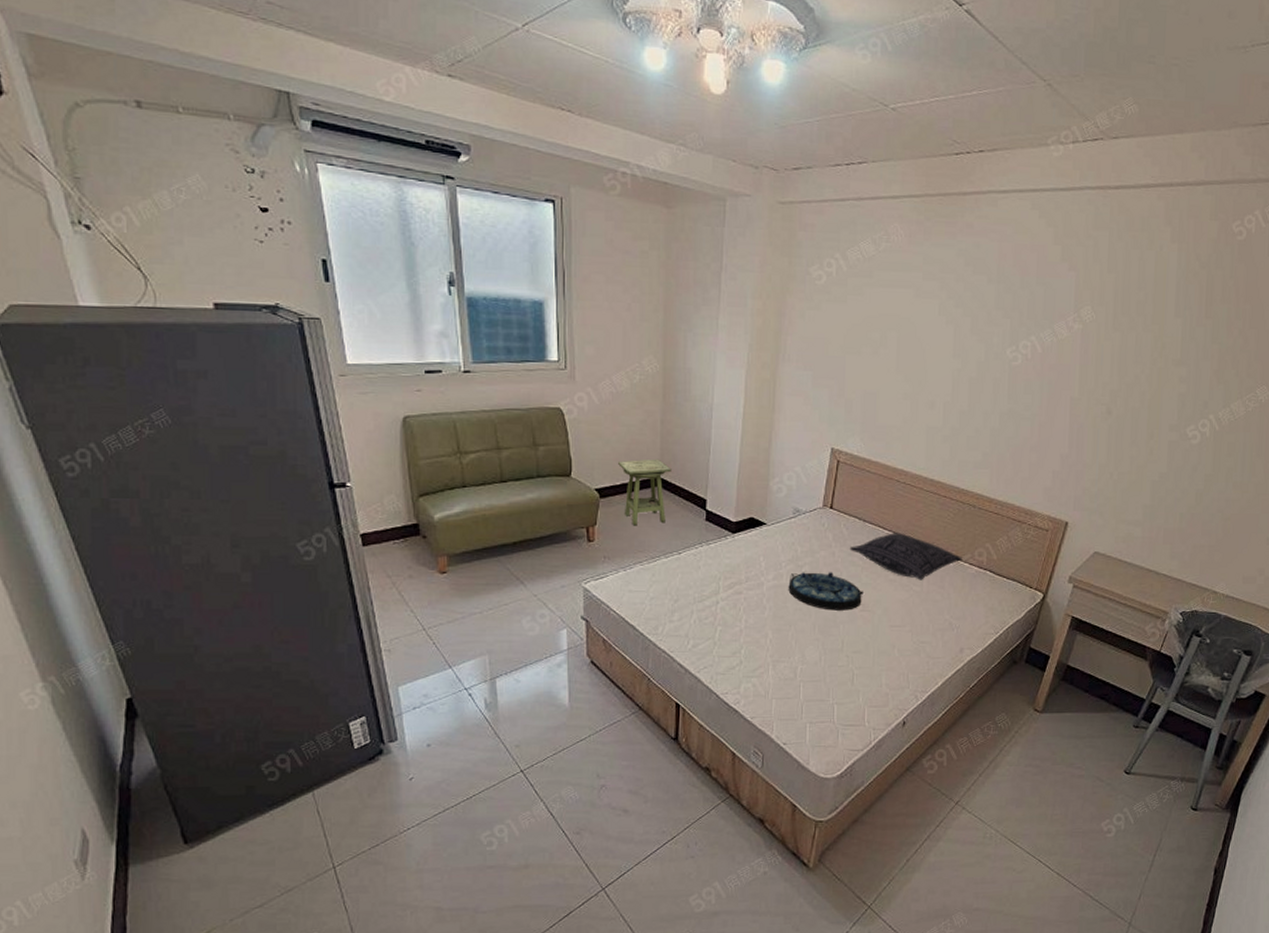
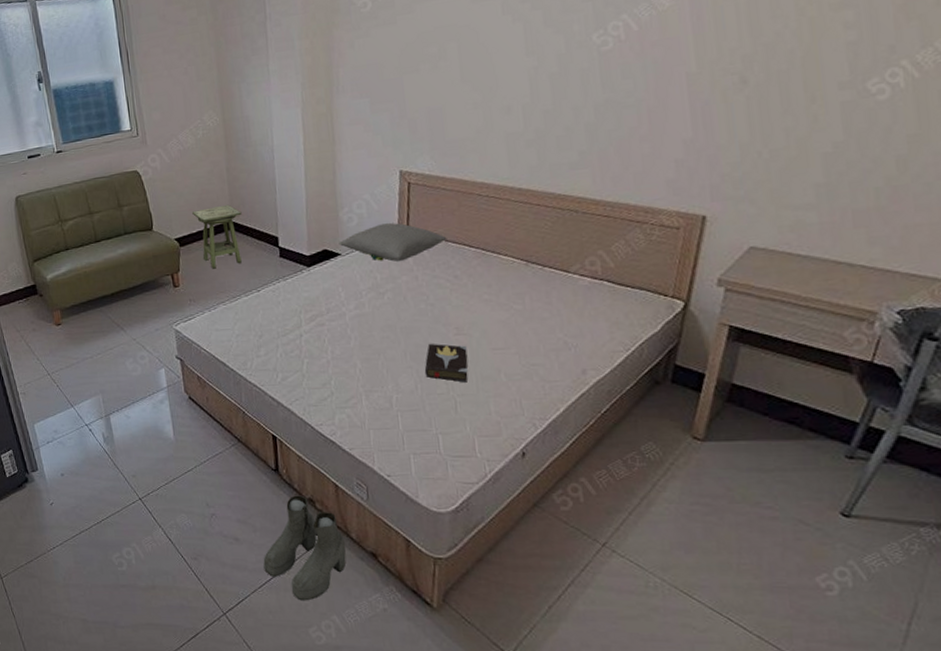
boots: none [651,764,736,870] -> present [263,495,346,601]
pillow: none [766,498,865,536] -> present [339,223,447,262]
serving tray: present [788,572,863,611] -> none [372,297,456,337]
hardback book: none [829,618,869,656] -> present [424,344,468,383]
pillow: present [850,533,962,580] -> none [434,249,570,298]

